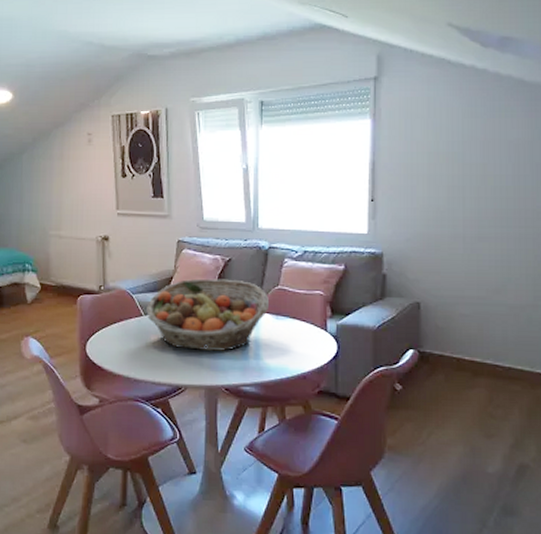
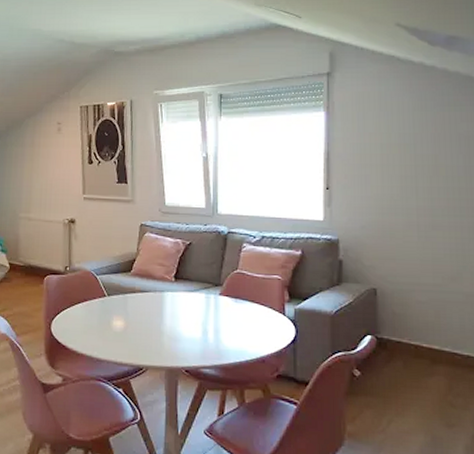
fruit basket: present [146,278,270,352] -> none [110,261,229,333]

